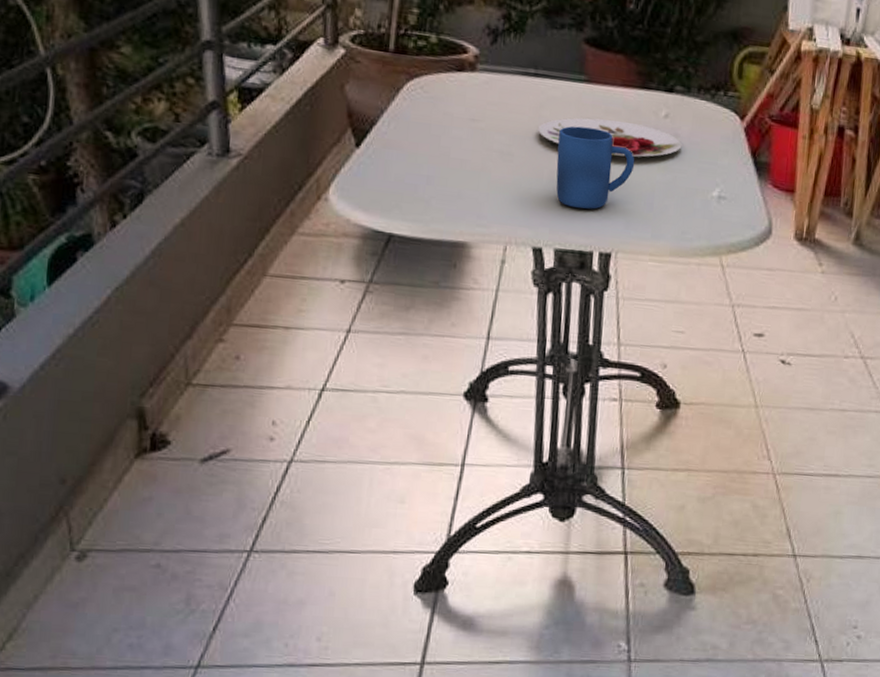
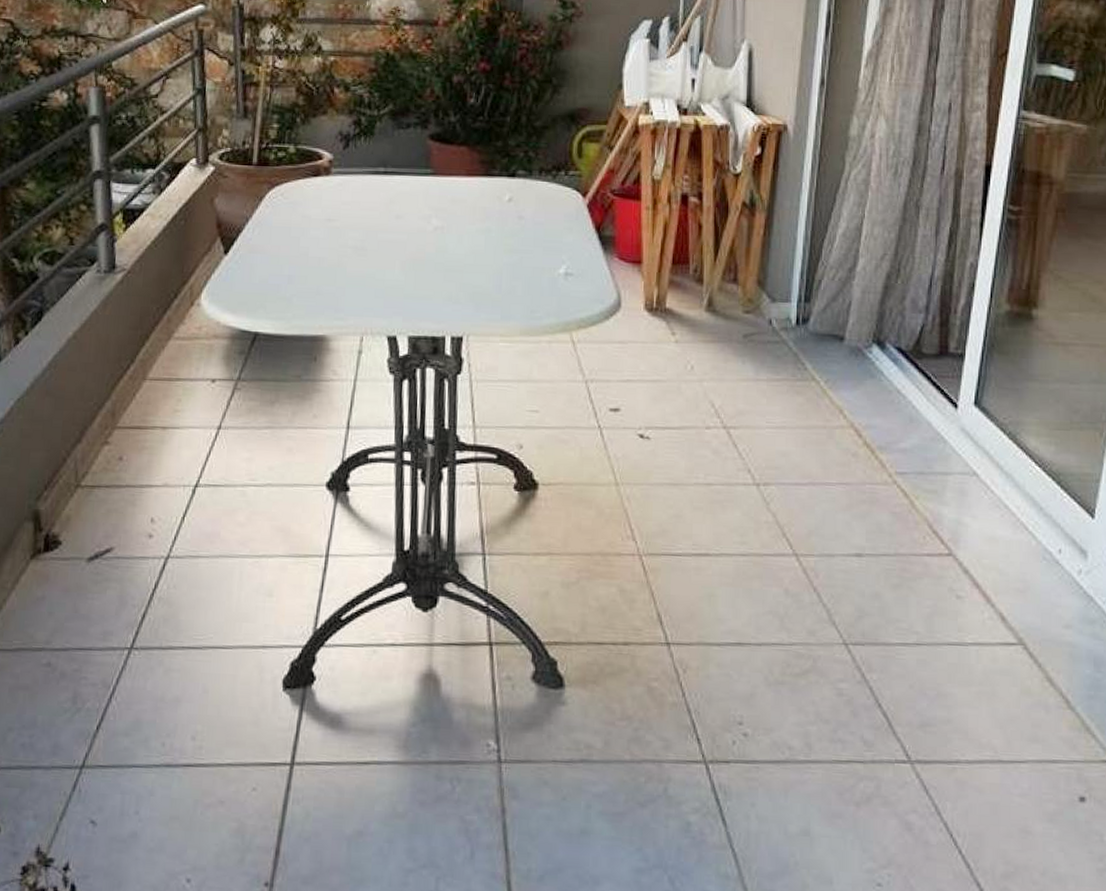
plate: present [538,118,682,158] -> none [389,208,527,243]
mug: present [556,126,635,210] -> none [407,217,482,296]

